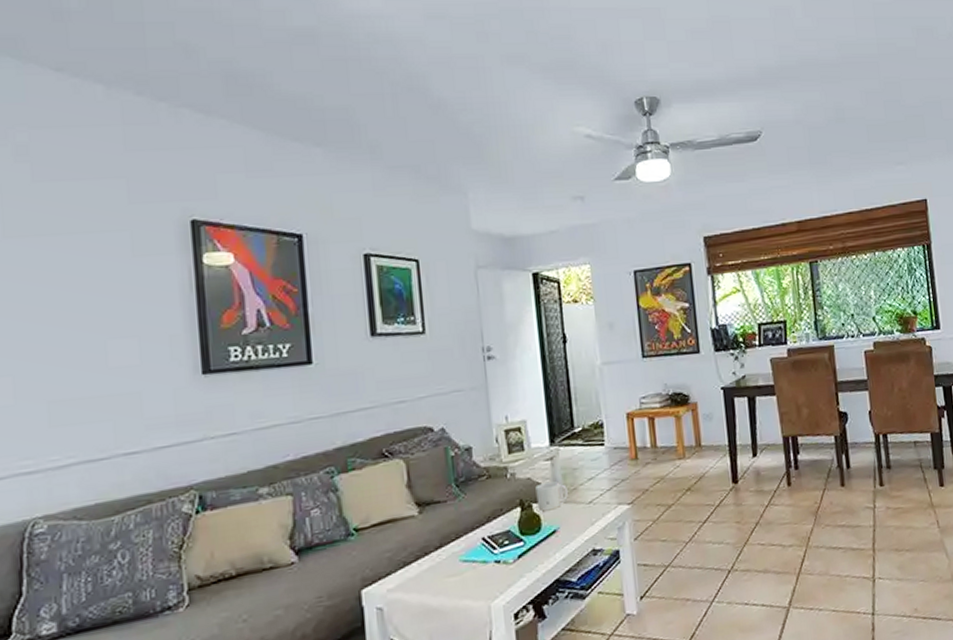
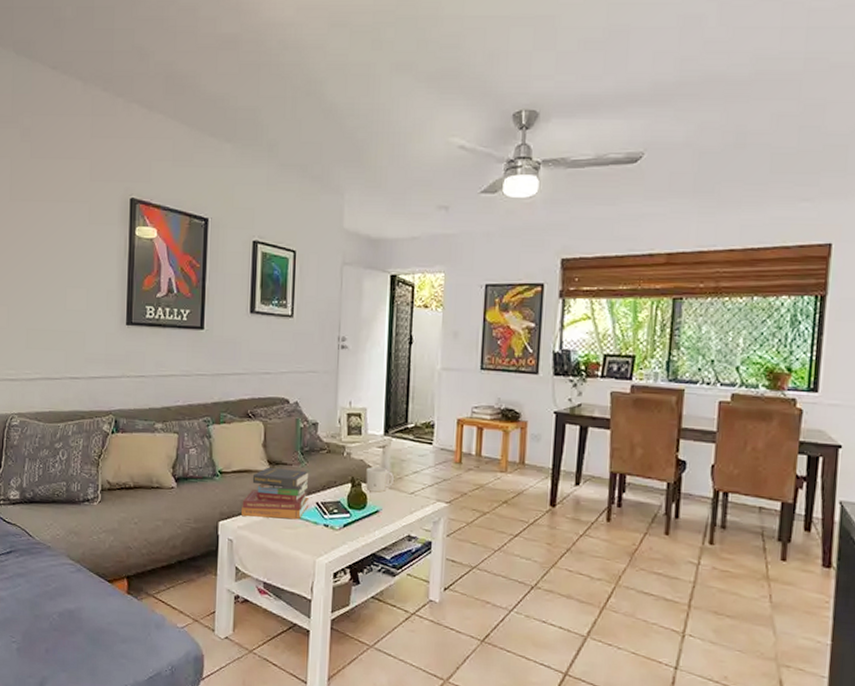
books: none [389,504,474,577] -> present [242,468,310,520]

